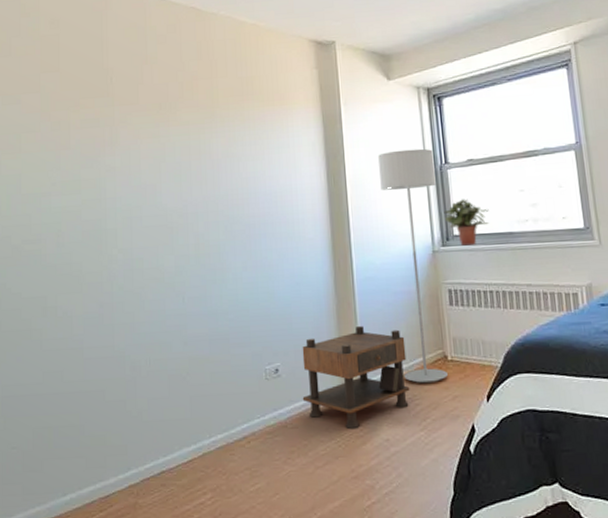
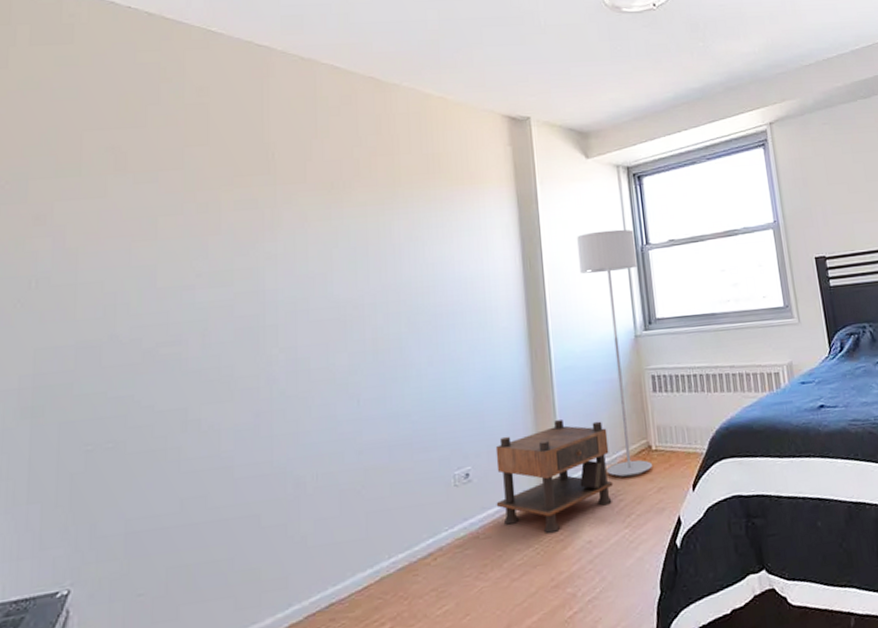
potted plant: present [444,199,489,246] -> none [645,280,691,329]

